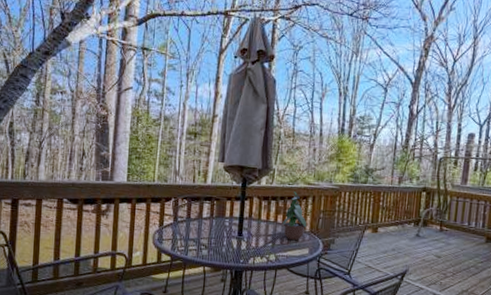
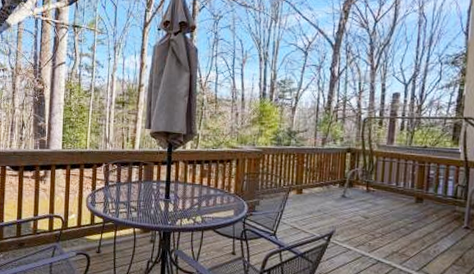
potted plant: present [282,192,307,240] -> none [207,155,232,202]

